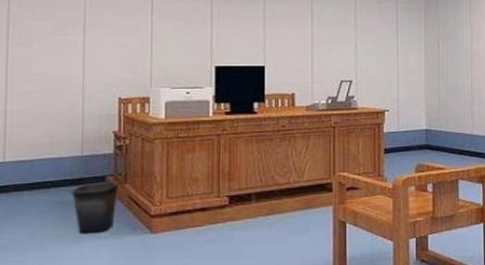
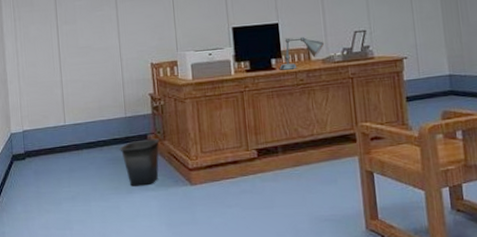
desk lamp: none [261,81,310,115] -> present [279,36,325,70]

